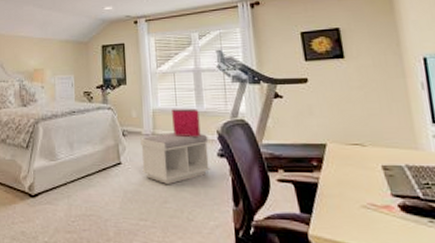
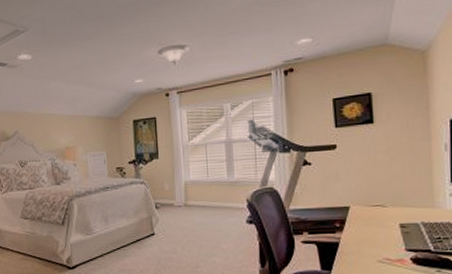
bench: present [140,132,211,184] -> none [173,203,240,251]
storage bin: present [172,108,201,137] -> none [203,179,231,207]

